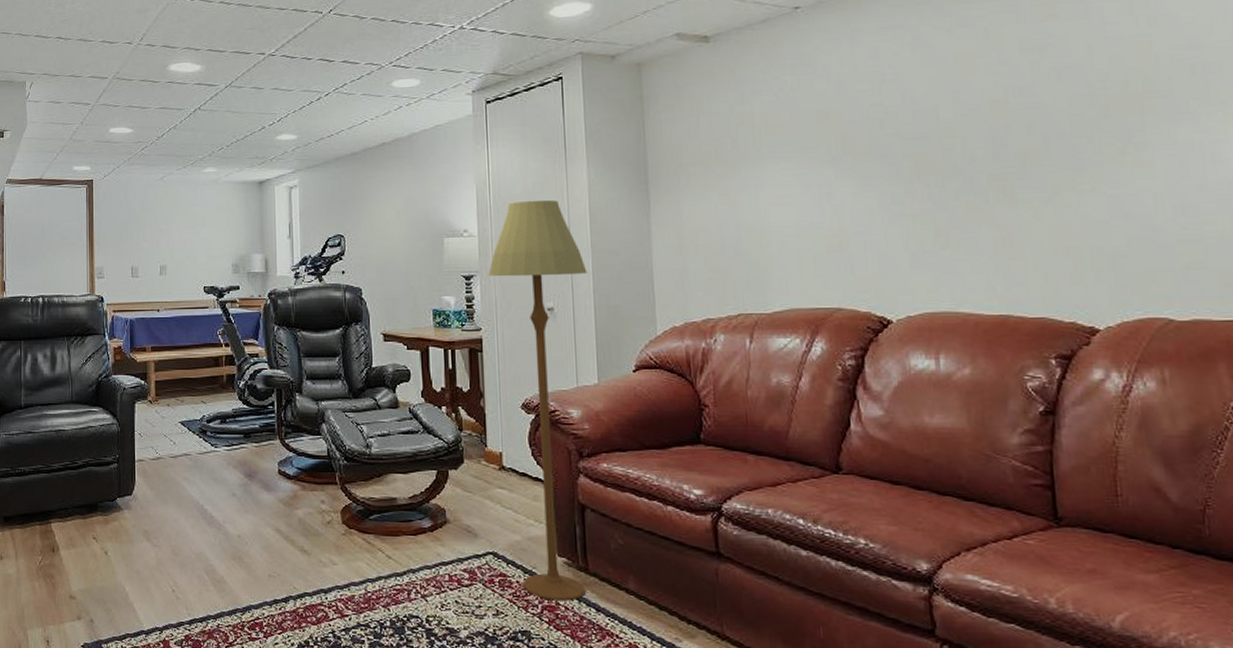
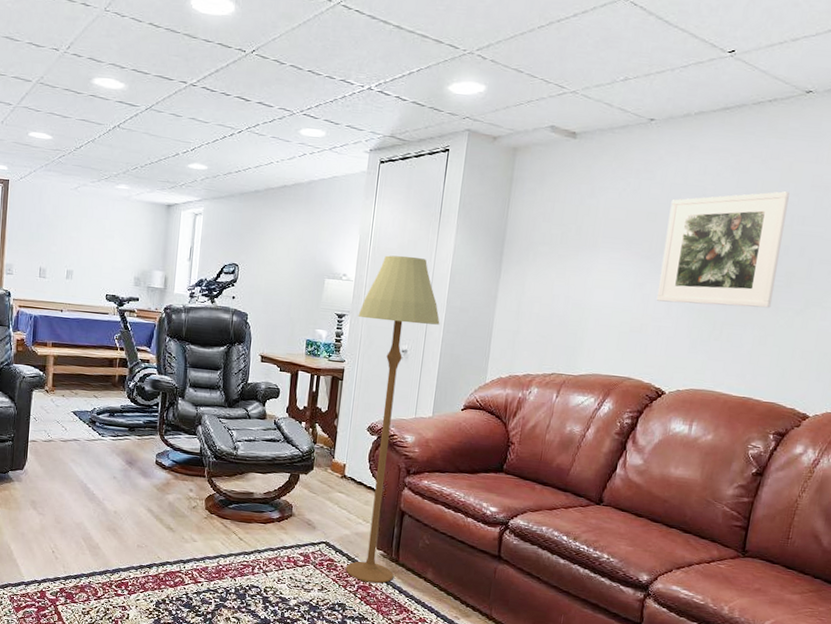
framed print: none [843,61,1007,211] -> present [656,191,790,308]

